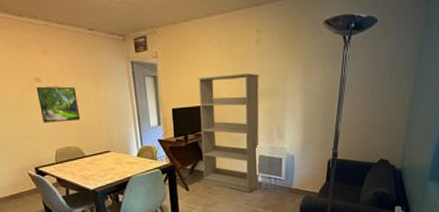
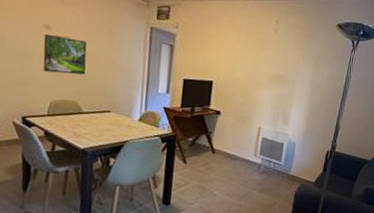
bookcase: present [198,73,260,193] -> none [203,53,273,173]

